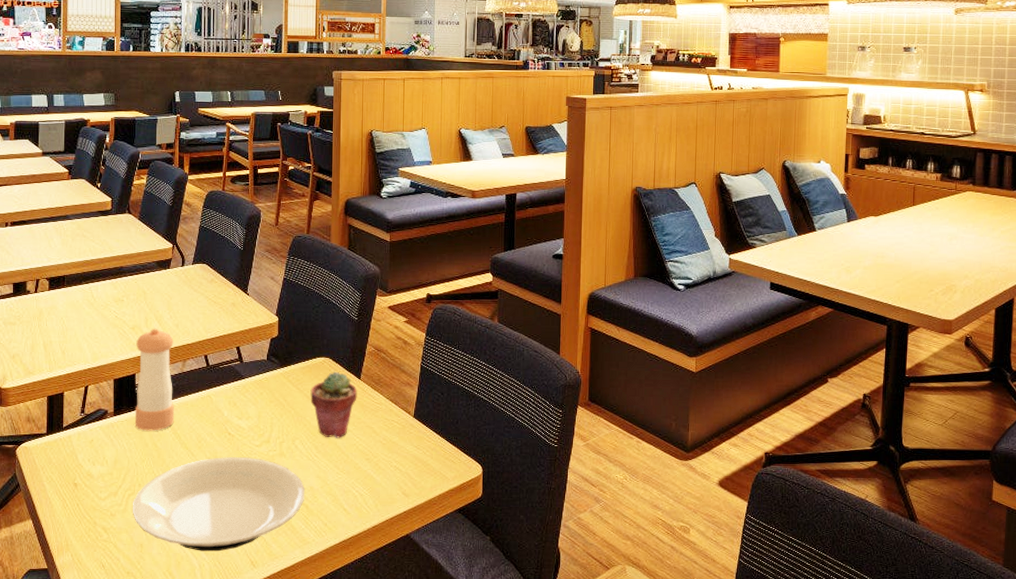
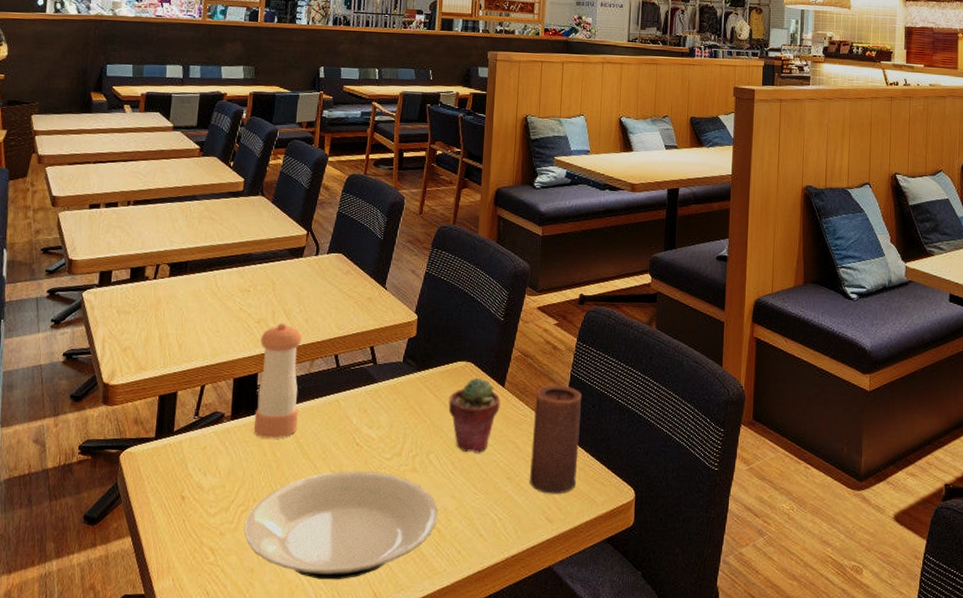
candle: none [387,375,431,472] -> present [530,384,581,494]

